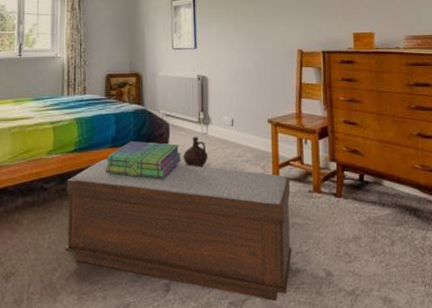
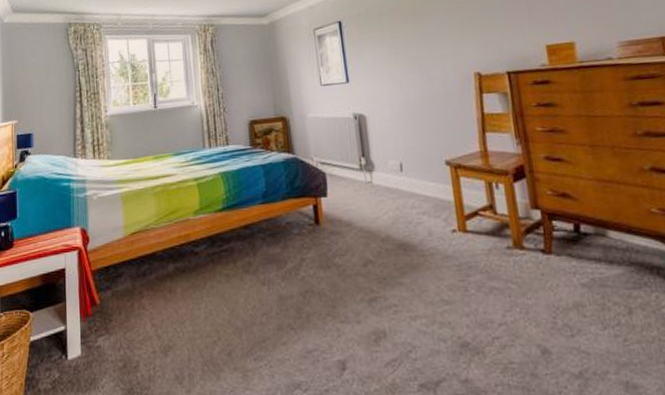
bench: present [65,158,292,302] -> none [218,216,493,385]
stack of books: present [105,140,182,179] -> none [258,195,345,238]
ceramic jug: present [183,137,208,168] -> none [346,187,376,224]

